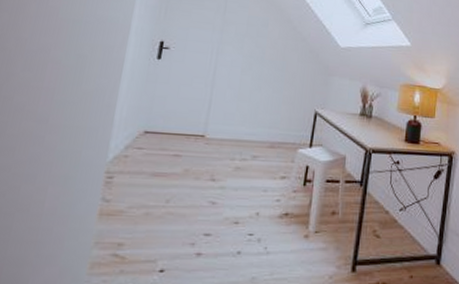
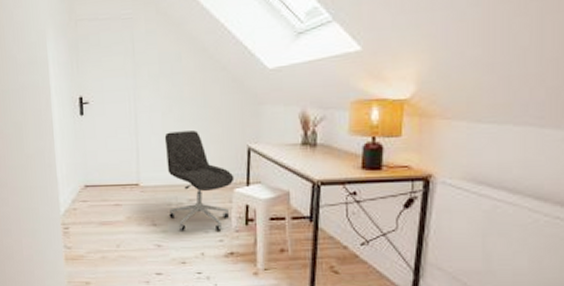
office chair: none [230,88,300,190] -> present [164,130,235,231]

